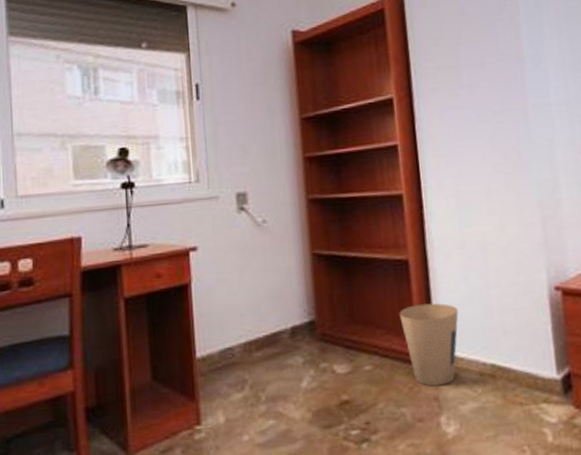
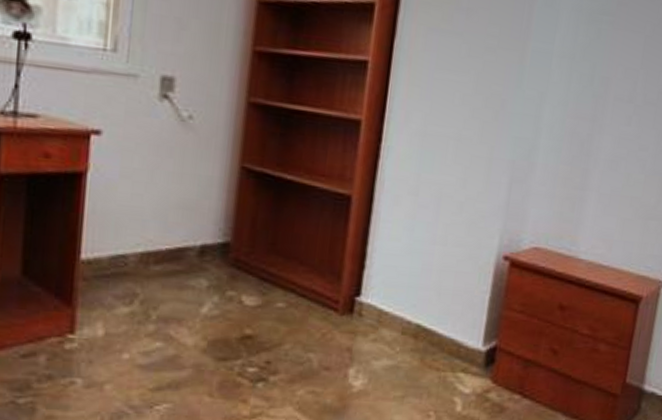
trash can: present [399,303,459,387] -> none [328,246,395,337]

